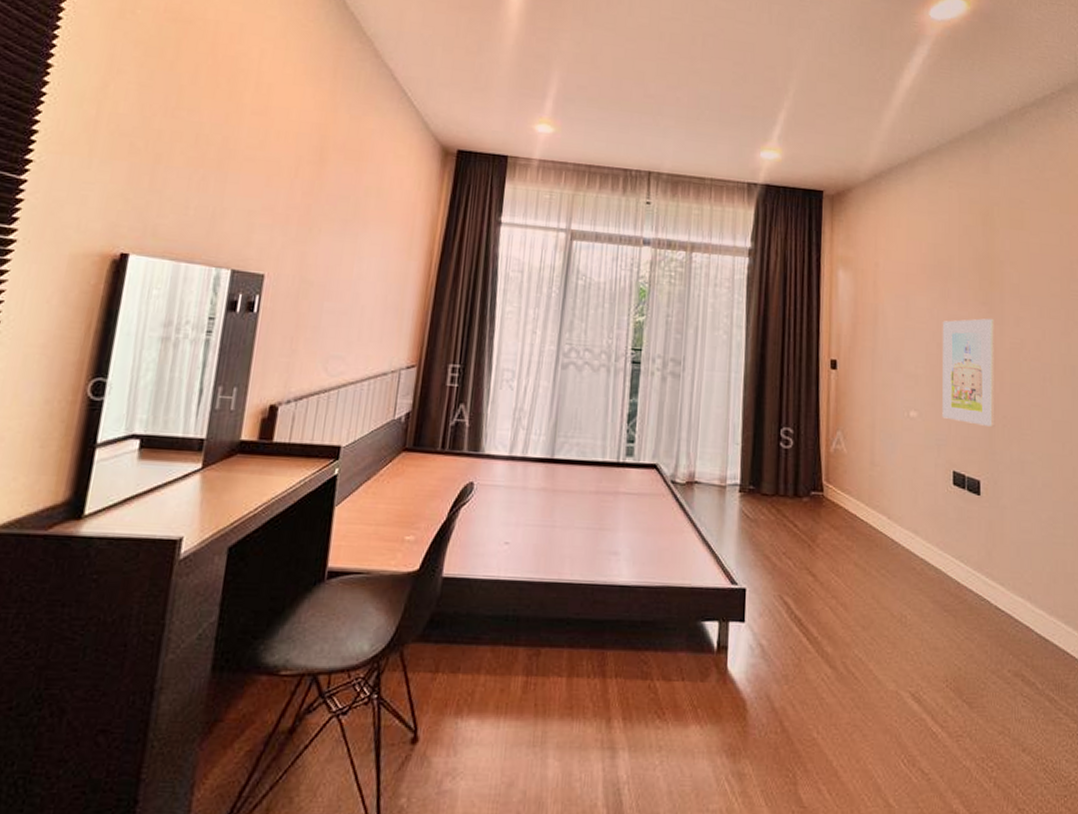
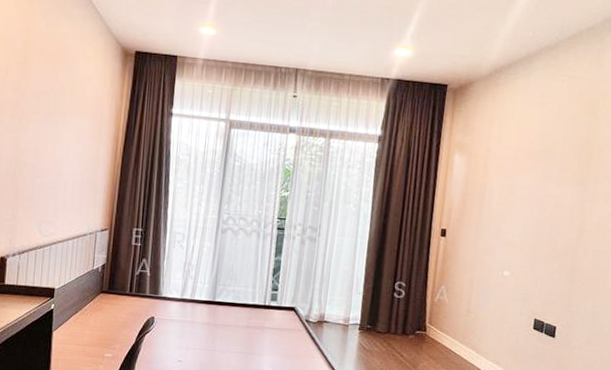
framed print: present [942,318,995,428] -> none [531,196,587,286]

